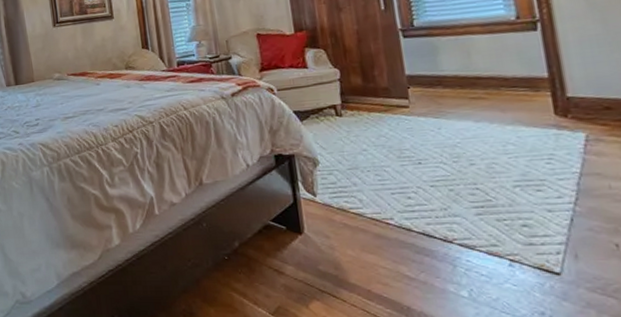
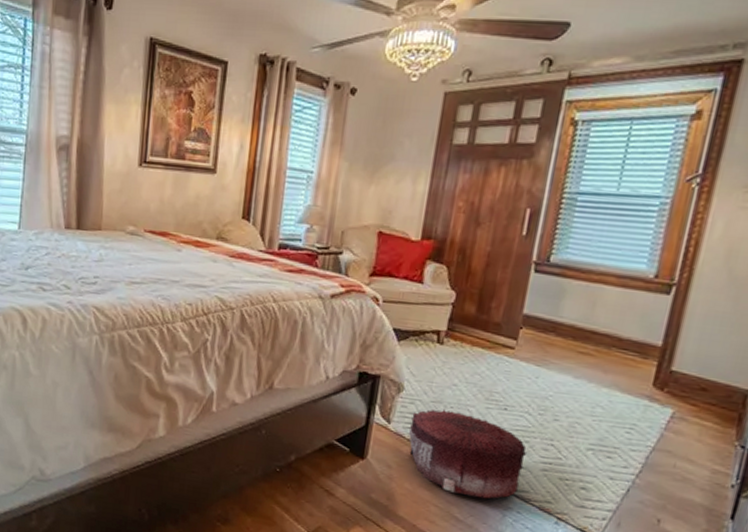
pouf: none [334,173,459,253] -> present [408,409,526,499]

